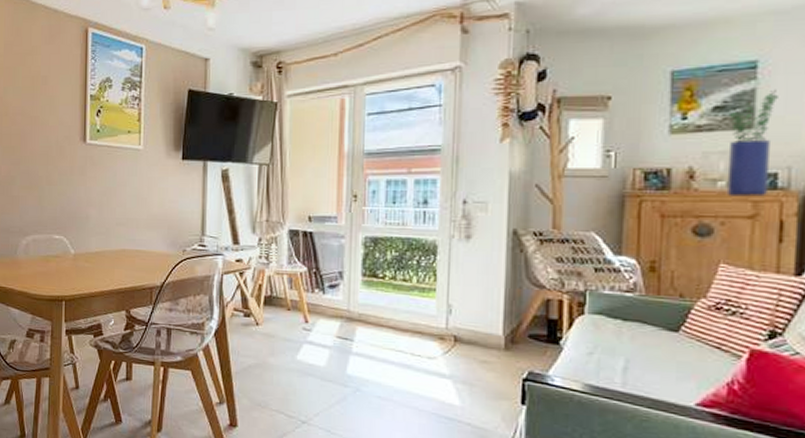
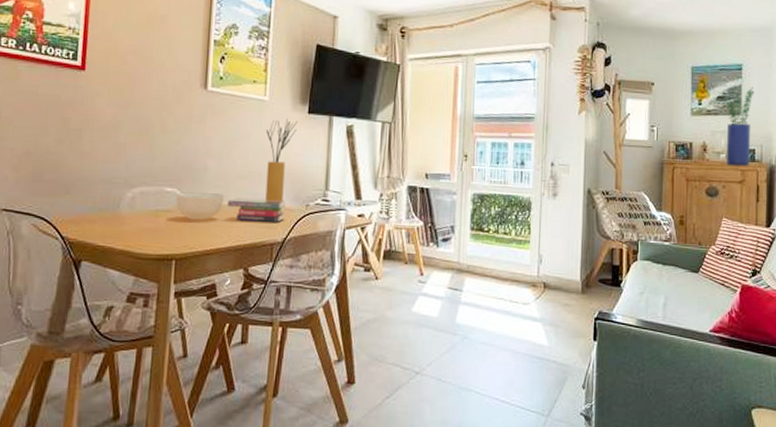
bowl: none [62,239,105,265] -> present [175,192,224,221]
books: none [109,243,163,267] -> present [228,197,286,222]
vase: none [141,166,173,246] -> present [265,119,299,201]

